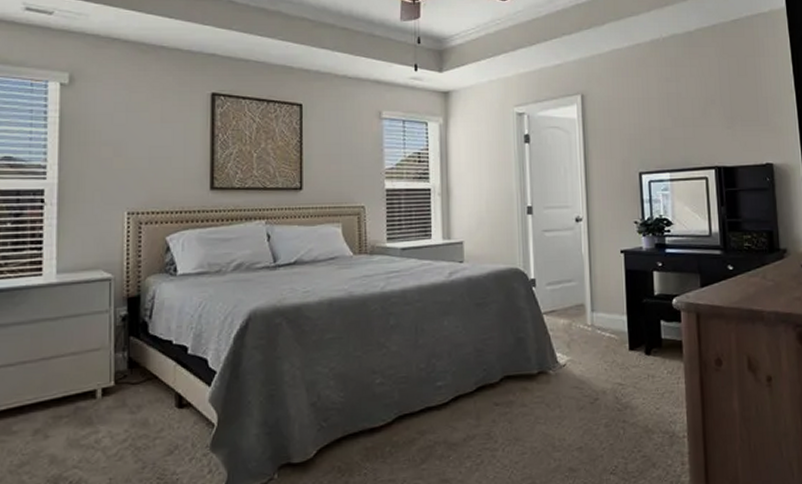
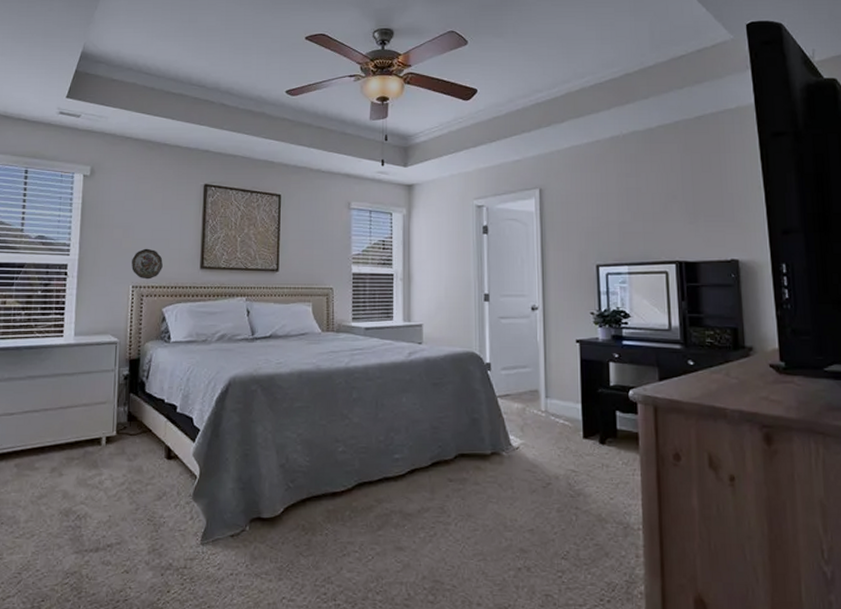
decorative plate: none [126,168,164,204] -> present [131,248,163,280]

